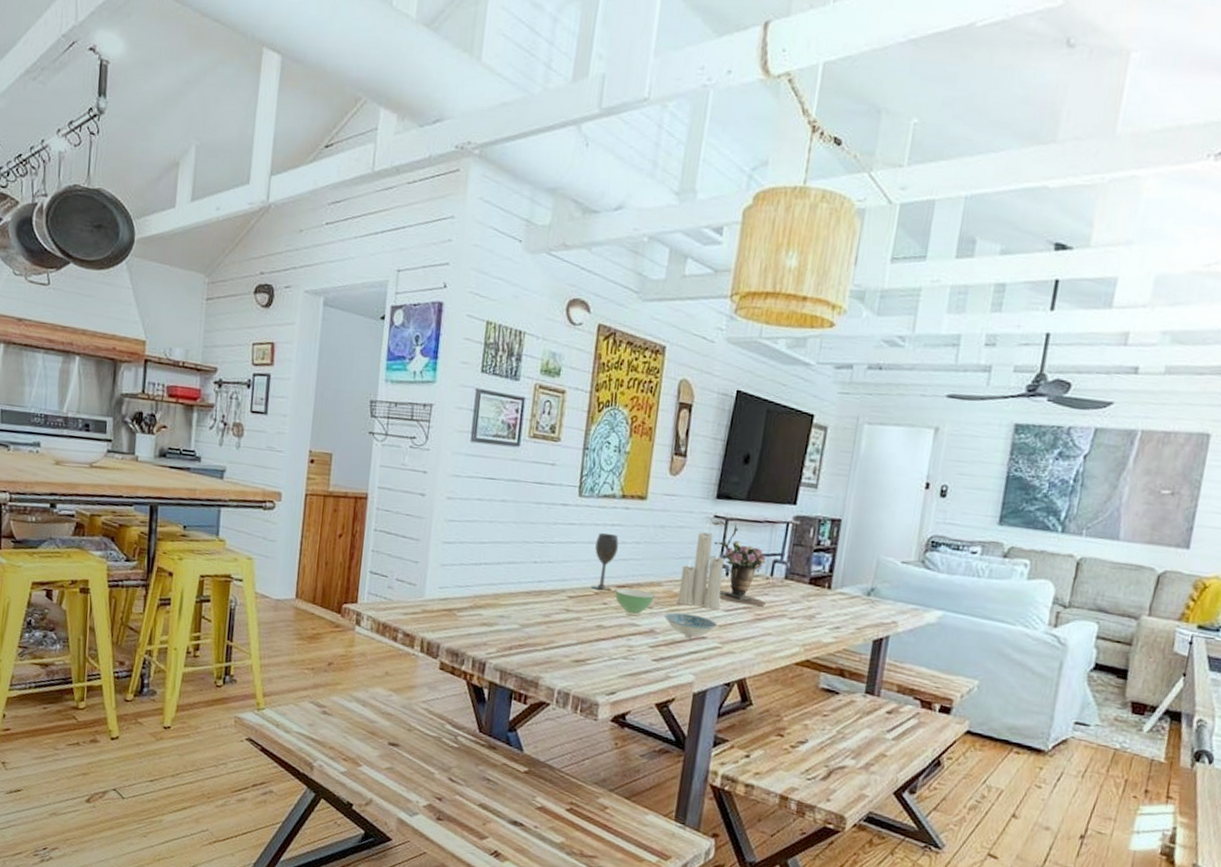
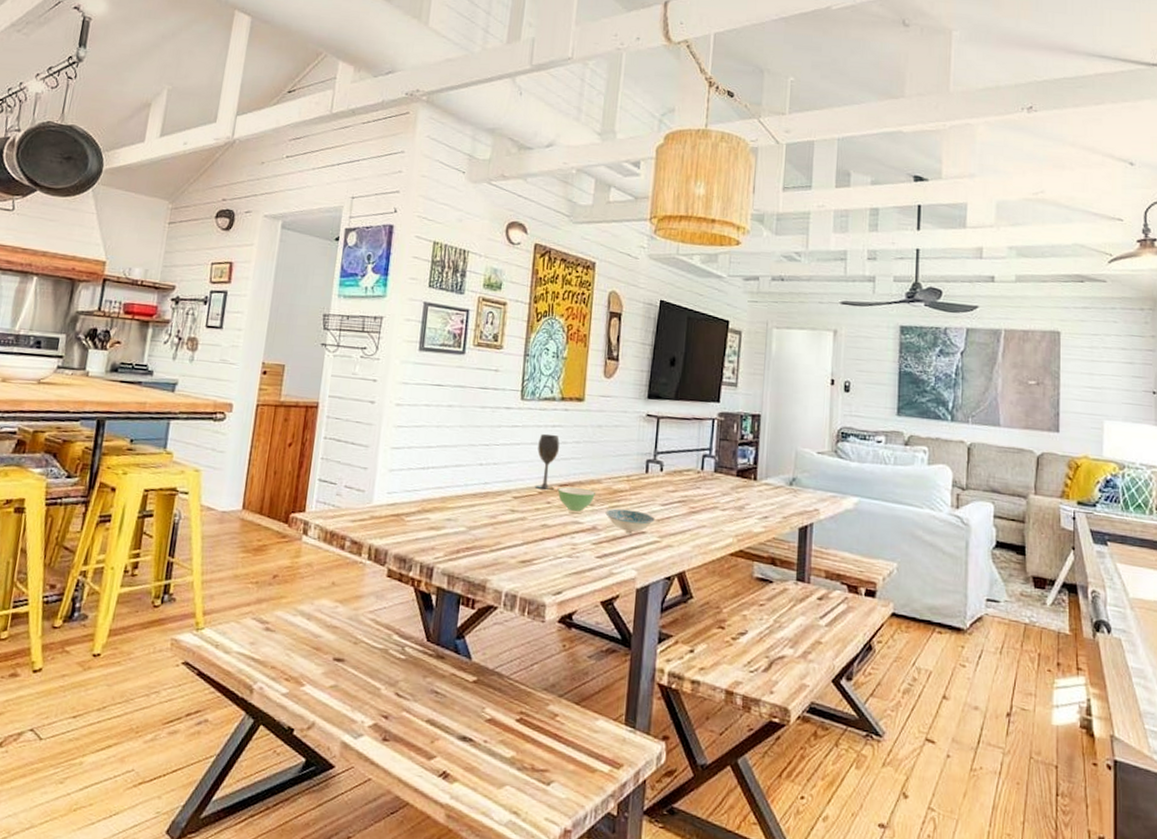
candle: present [676,524,725,610] -> none [616,423,658,505]
flower arrangement: present [704,520,766,606] -> none [641,419,699,500]

